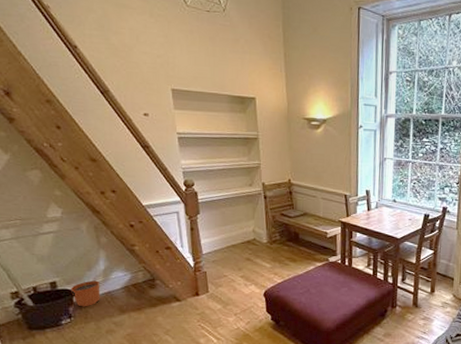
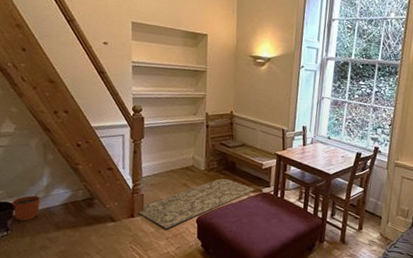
rug: none [201,249,322,305] -> present [137,178,255,229]

